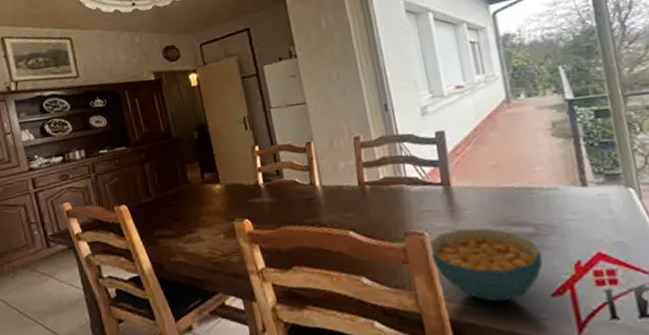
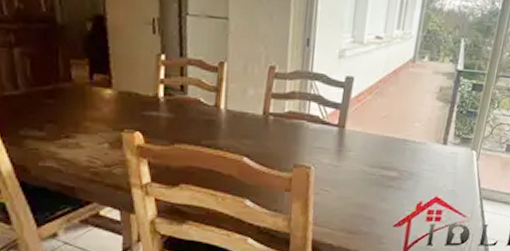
cereal bowl: present [429,228,543,302] -> none [311,167,398,228]

